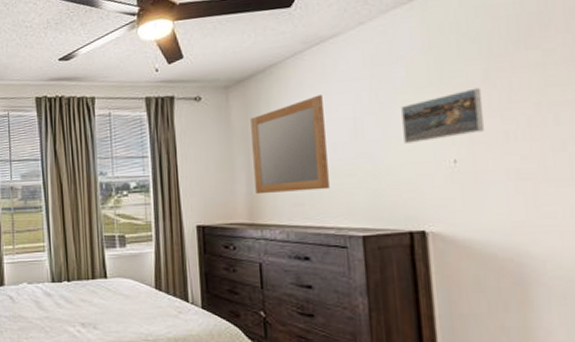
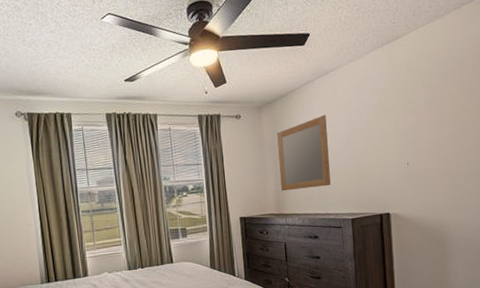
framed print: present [401,87,486,144] -> none [376,111,426,151]

